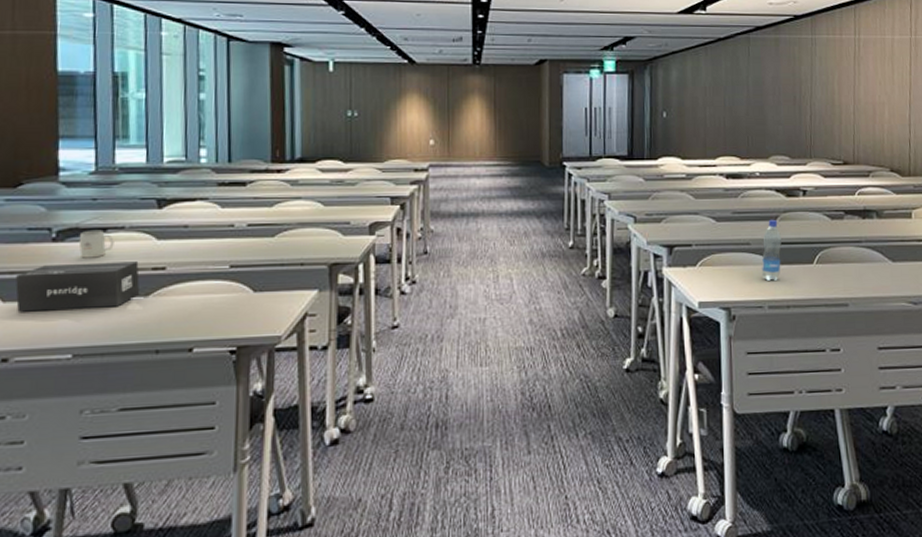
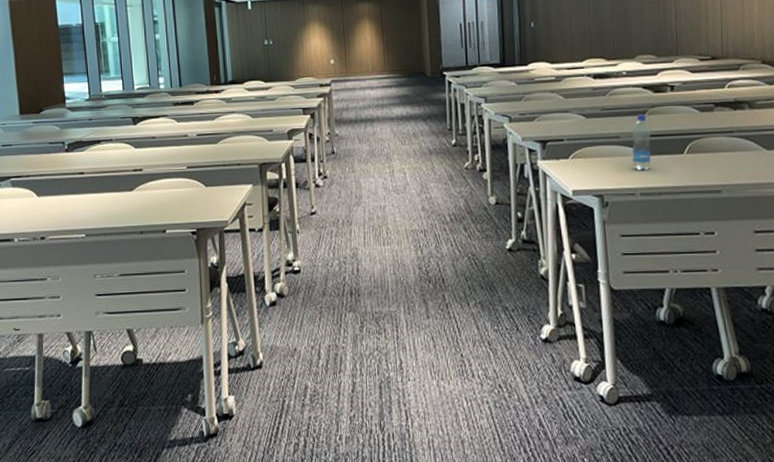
box: present [15,261,140,312] -> none [45,165,126,204]
mug: present [78,230,114,258] -> none [82,142,106,164]

